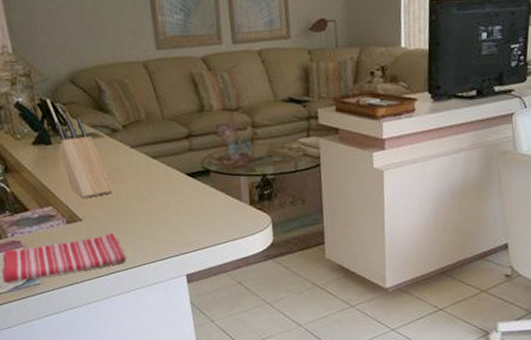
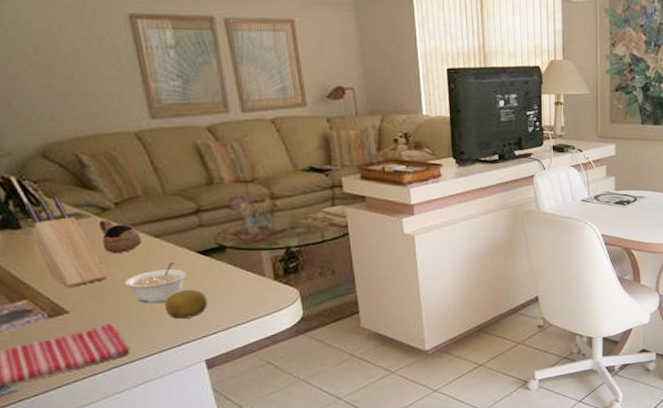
cup: none [109,139,142,171] -> present [98,218,141,254]
legume: none [126,181,176,219] -> present [125,261,187,304]
fruit: none [156,207,192,235] -> present [164,289,208,319]

